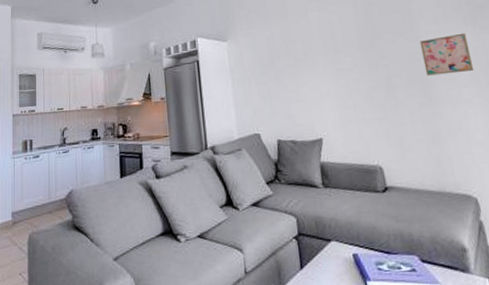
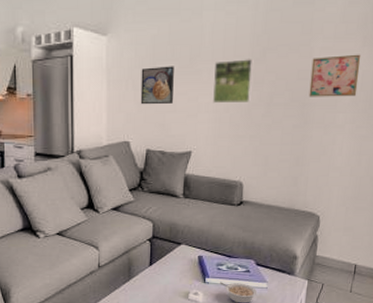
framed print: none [261,60,295,98] -> present [140,66,174,105]
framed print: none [328,48,370,91] -> present [213,59,254,104]

